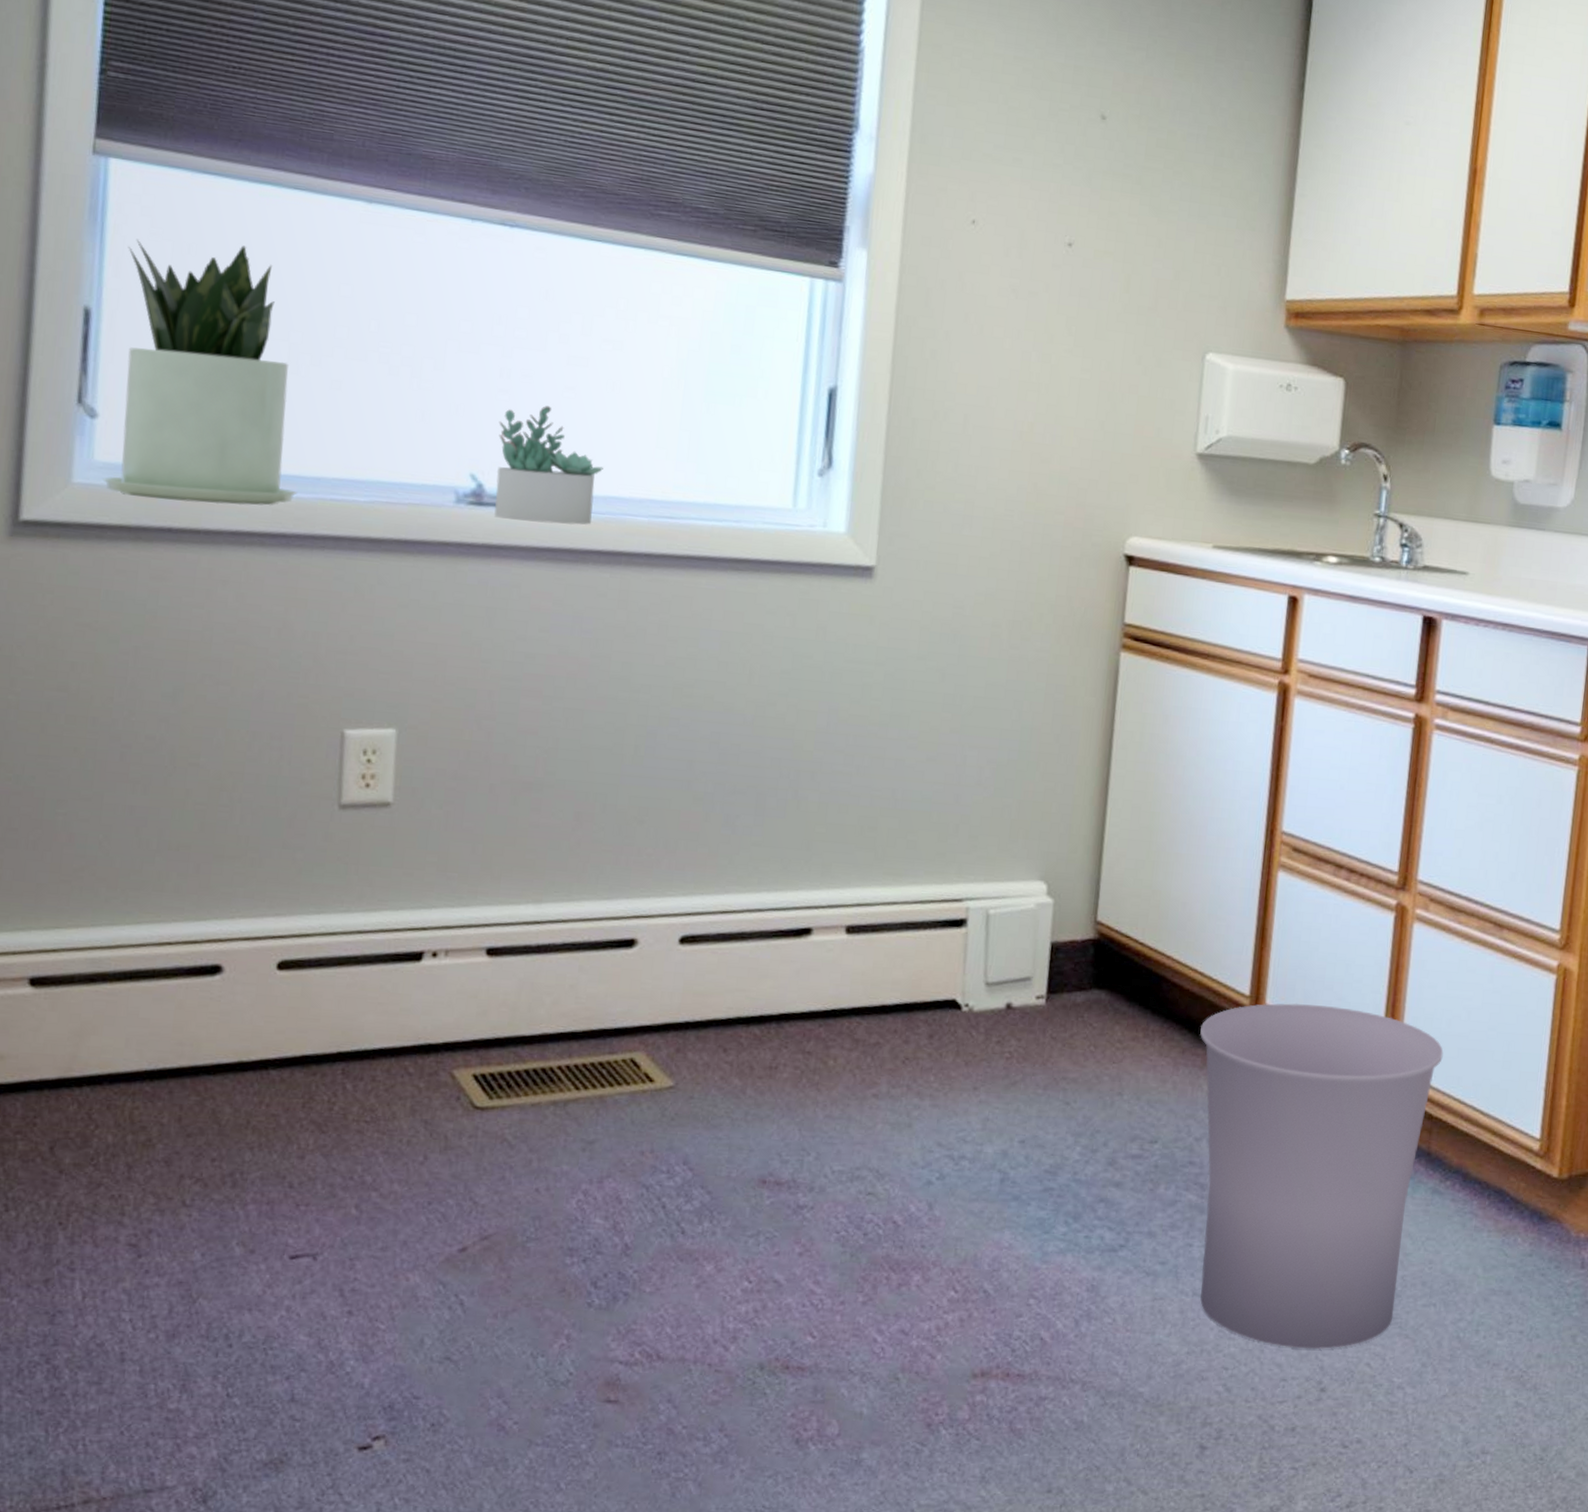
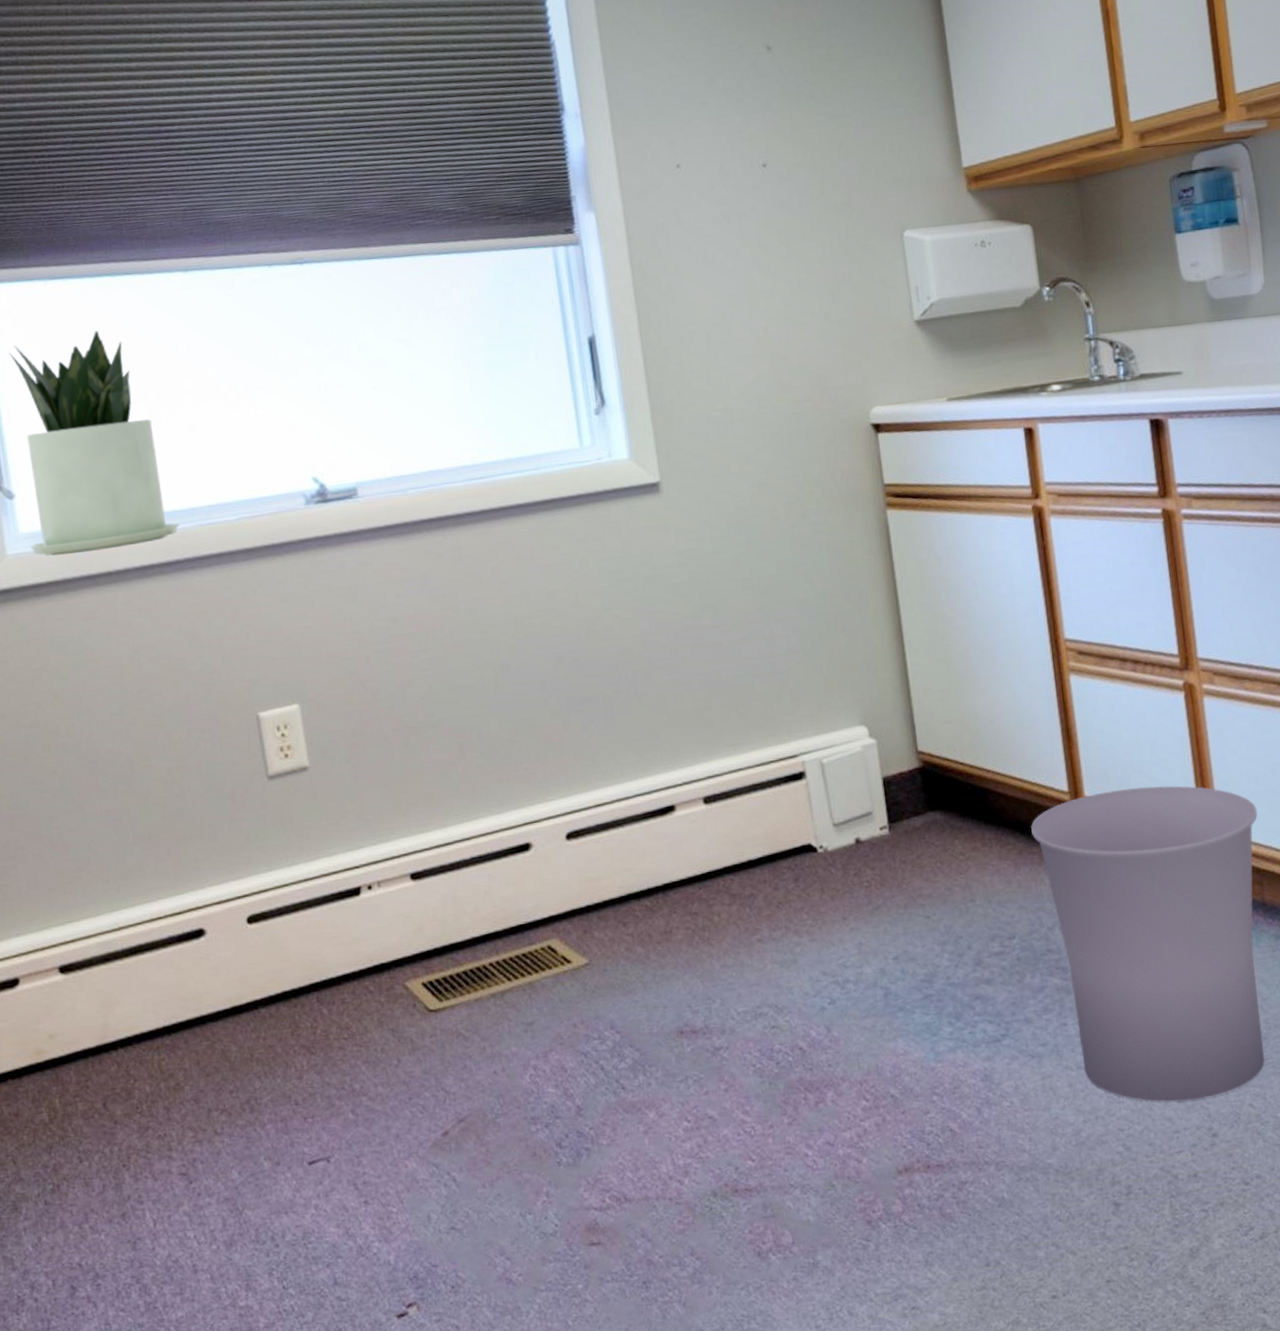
succulent plant: present [494,406,603,525] -> none [326,406,418,510]

